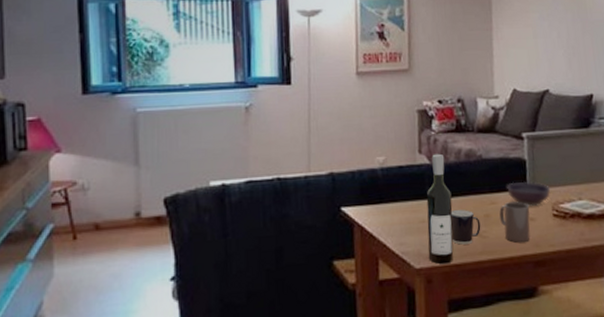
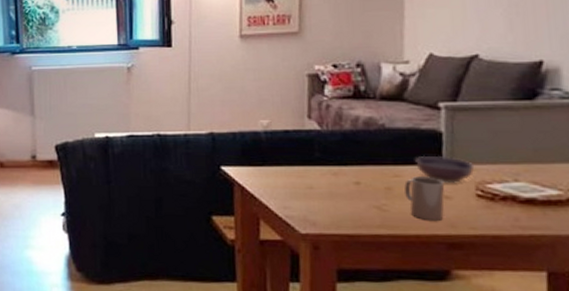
bottle: present [426,153,454,265] -> none [315,120,346,233]
mug: present [450,209,481,245] -> none [343,178,380,216]

